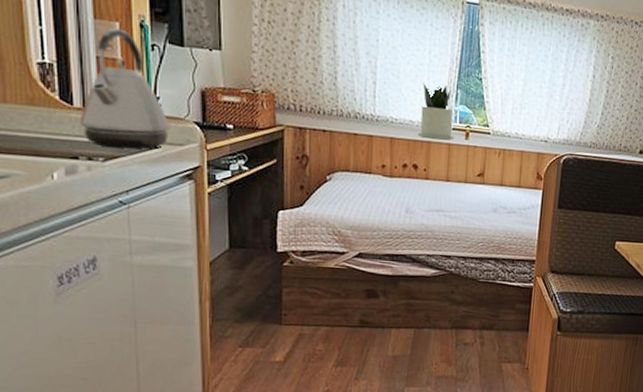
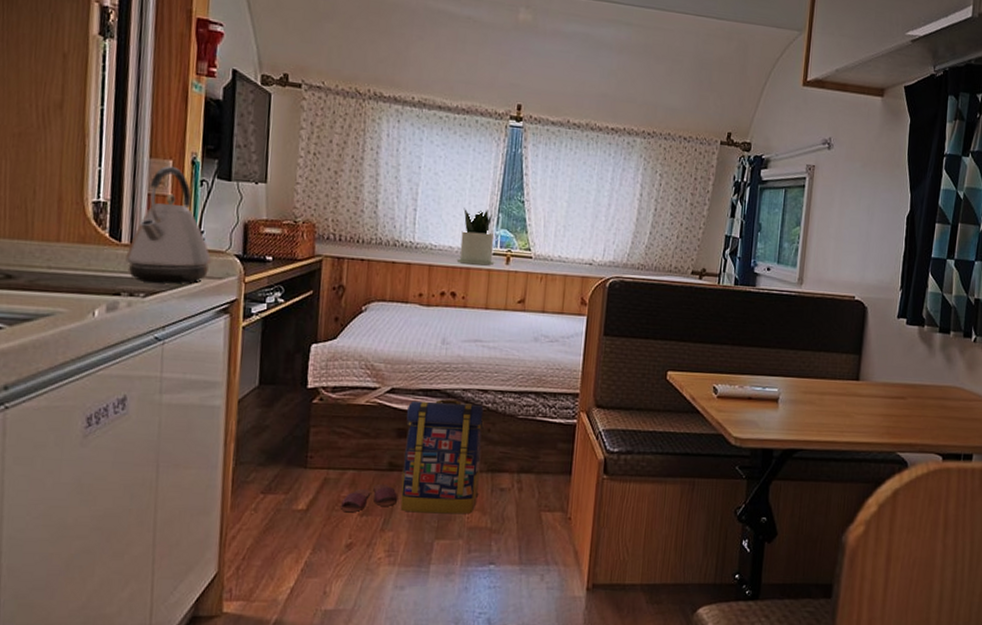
slippers: none [317,338,370,364] -> present [341,483,398,513]
backpack: none [372,264,449,365] -> present [400,399,485,514]

